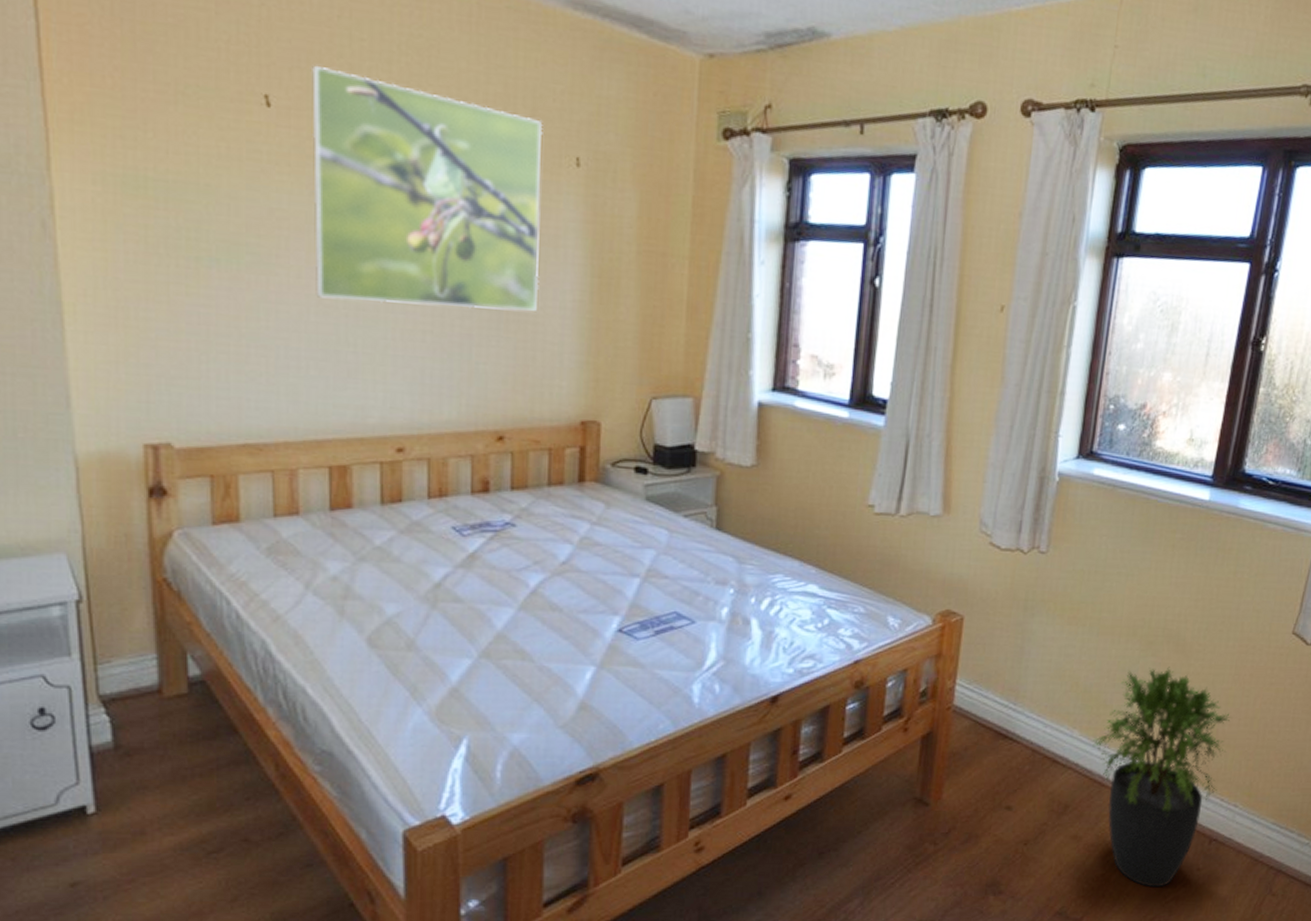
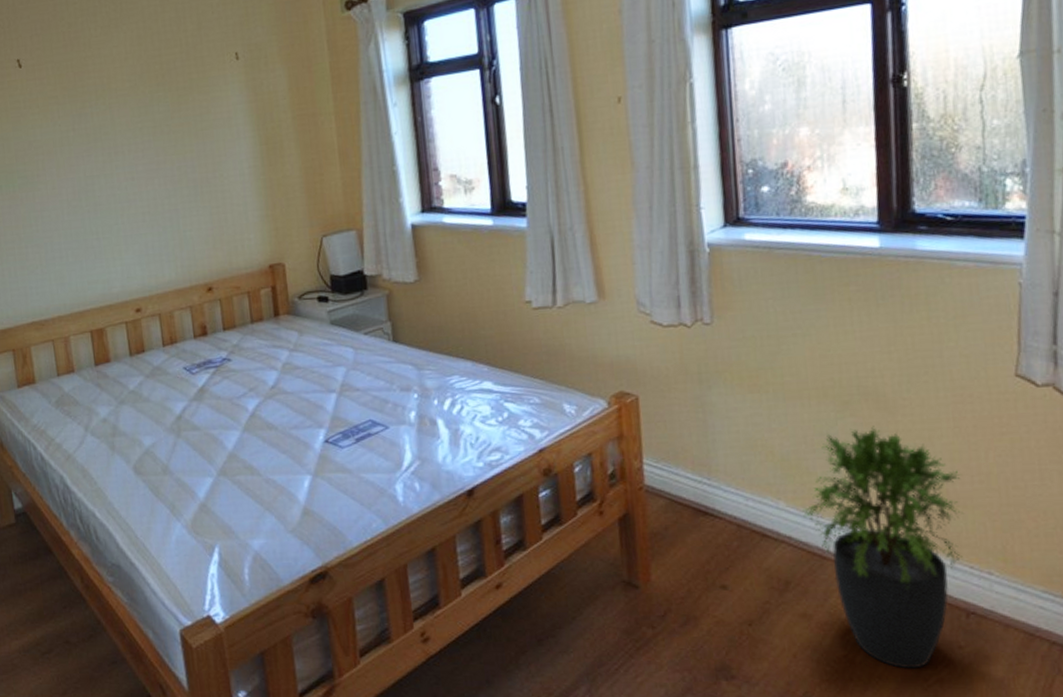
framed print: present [310,65,543,311] -> none [44,29,223,201]

